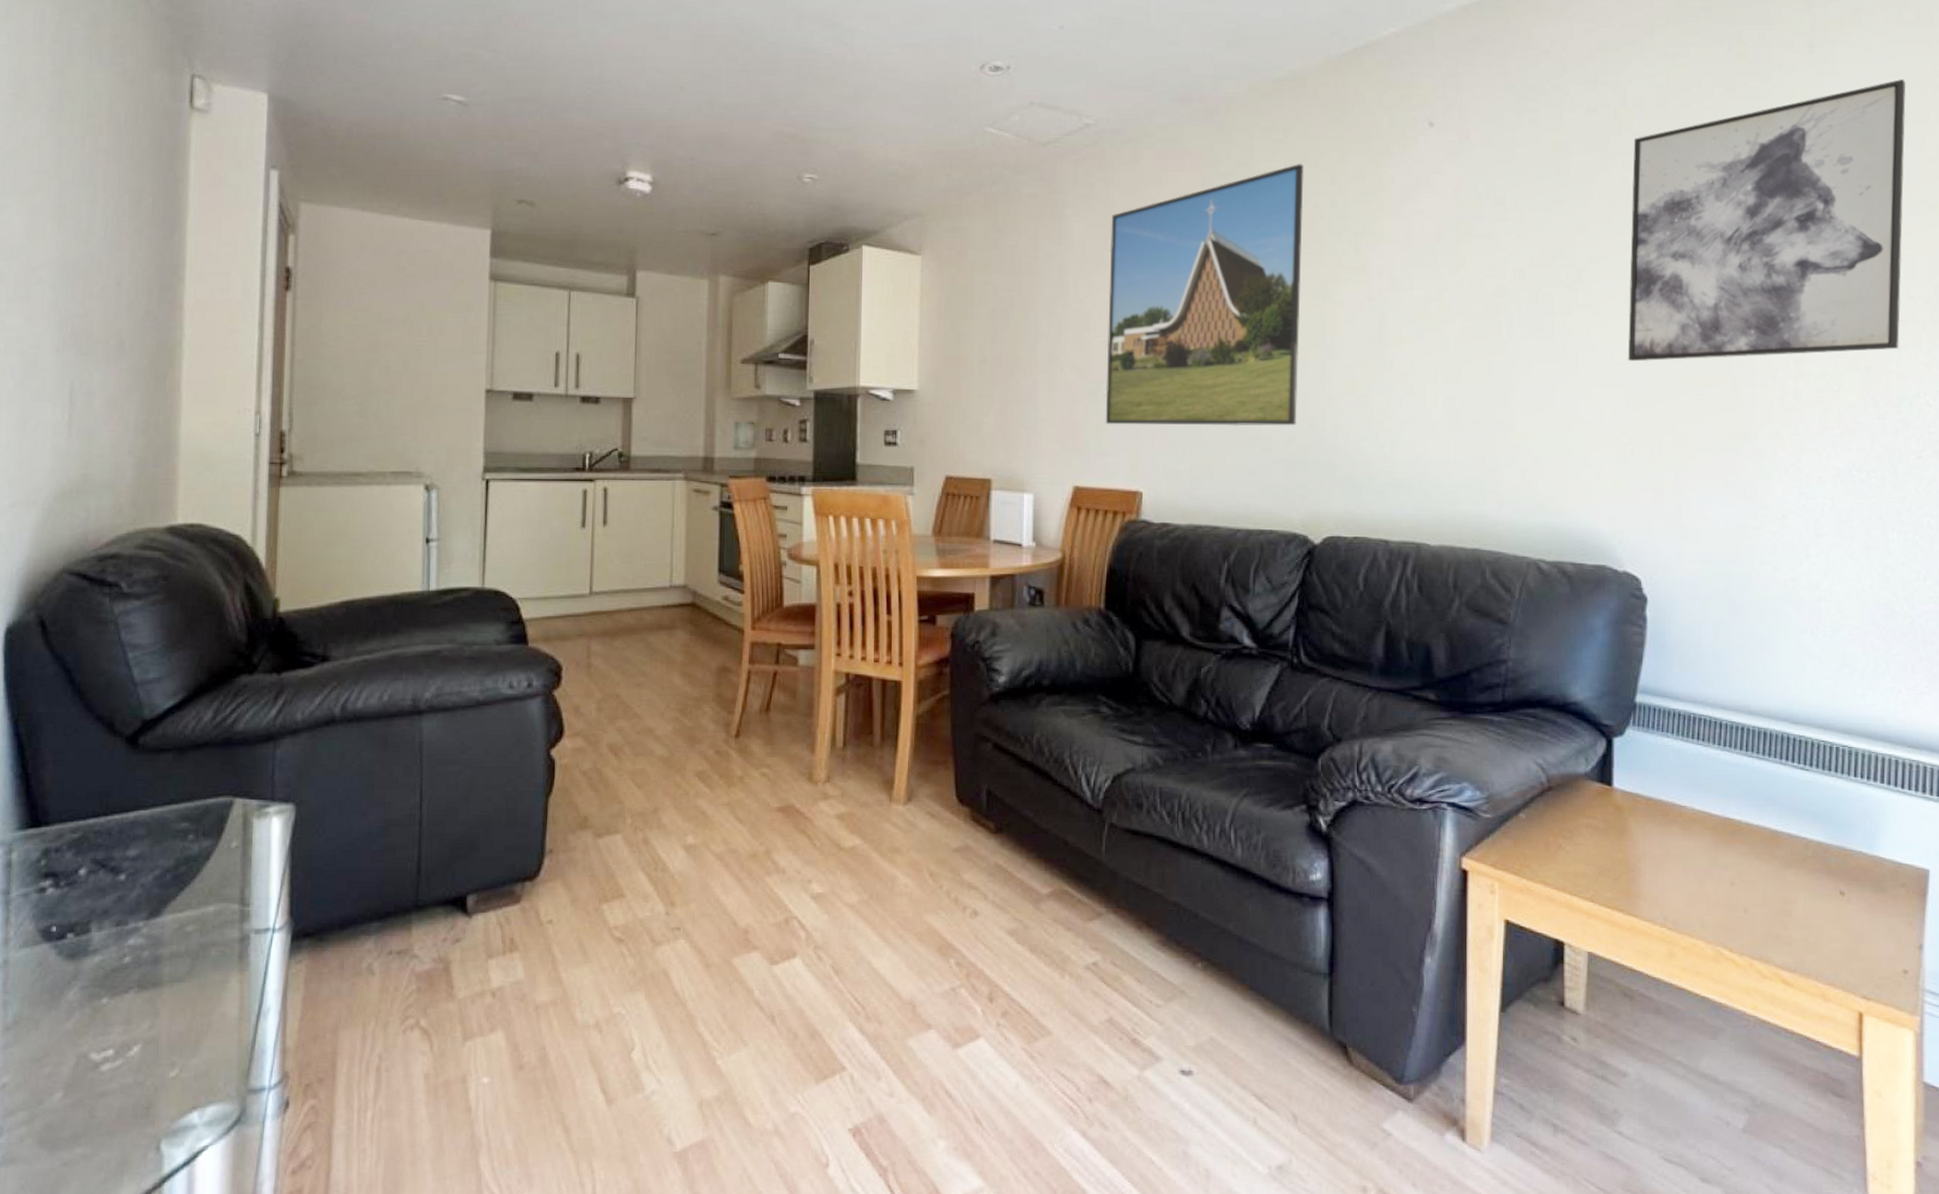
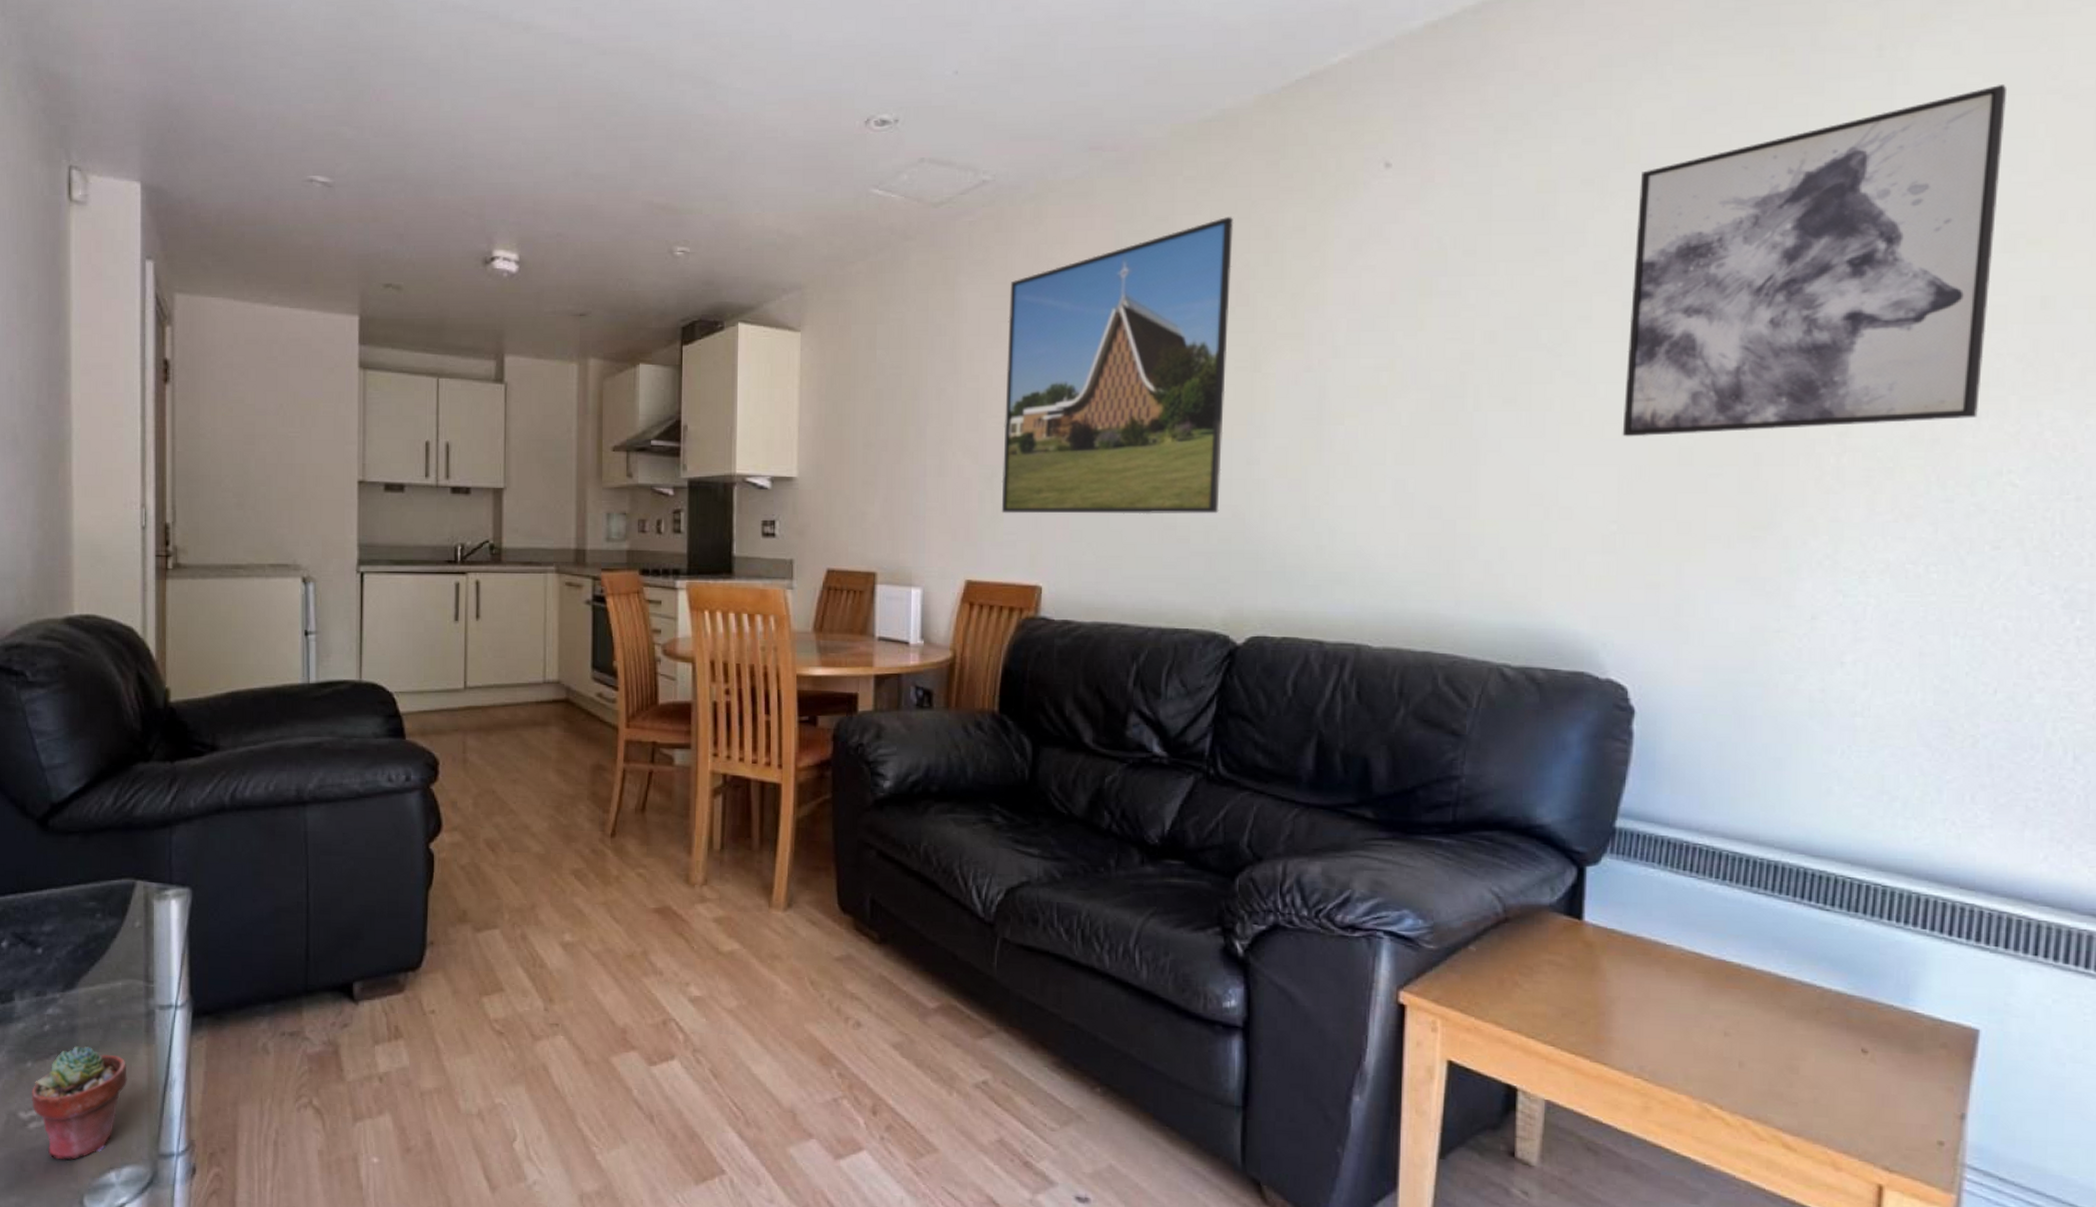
potted succulent: none [105,978,217,1103] -> present [31,1046,127,1161]

